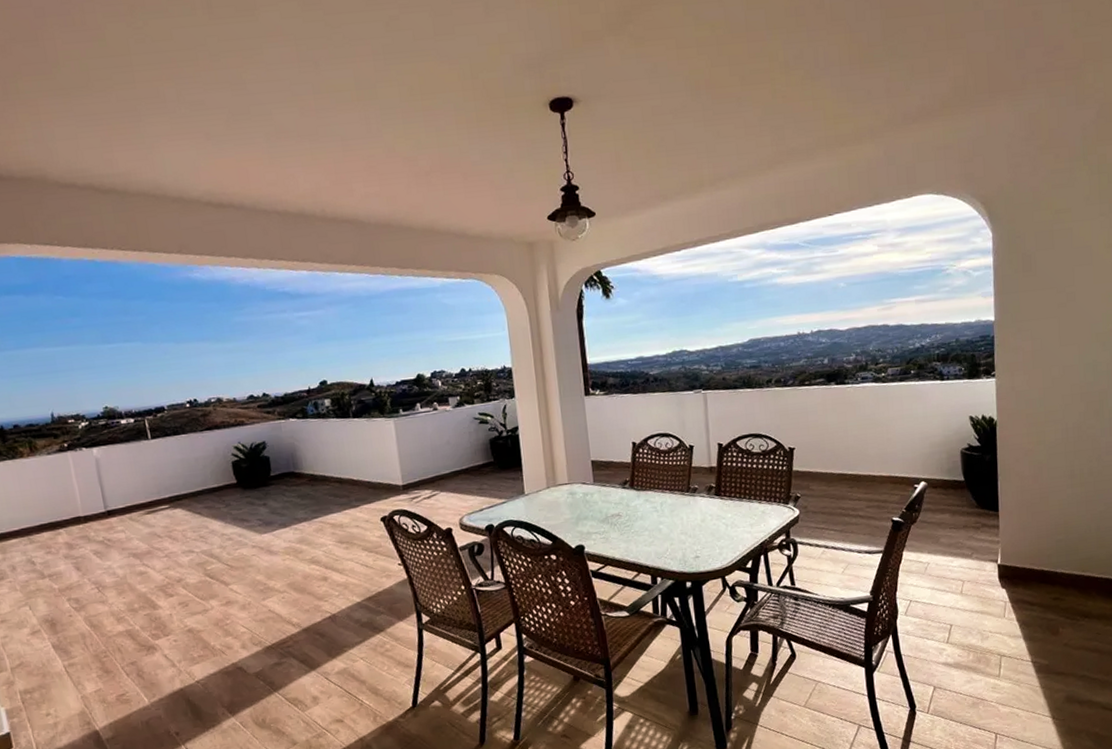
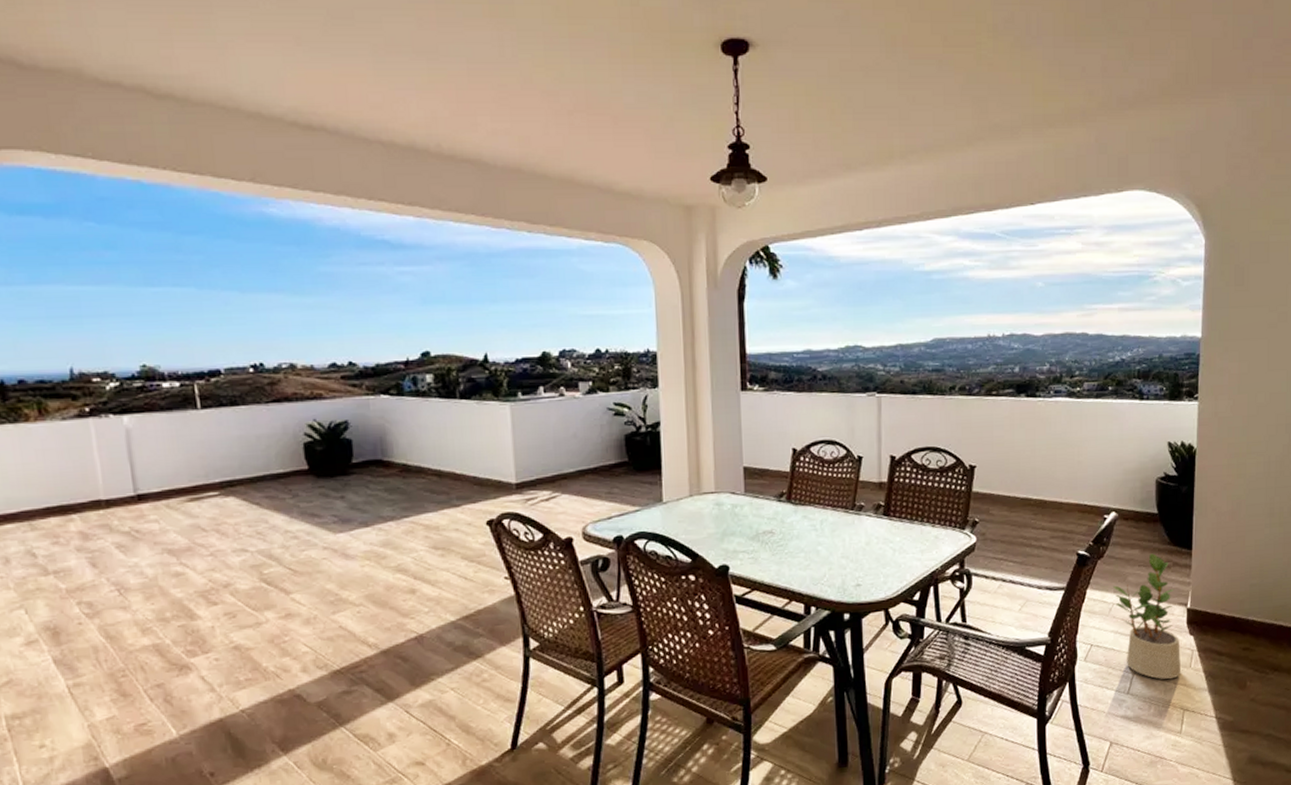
potted plant: none [927,516,996,629] -> present [1113,553,1182,680]

